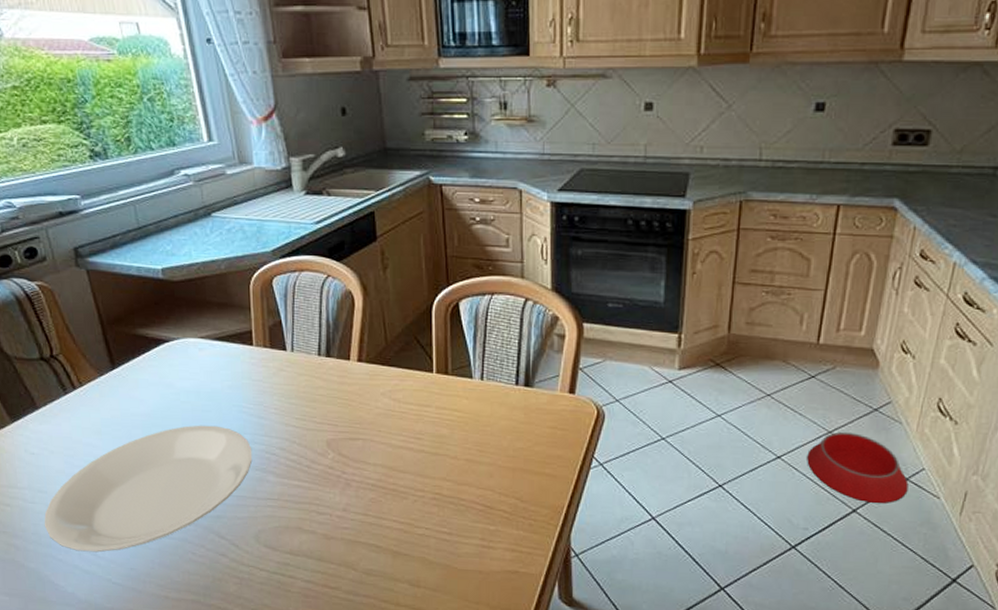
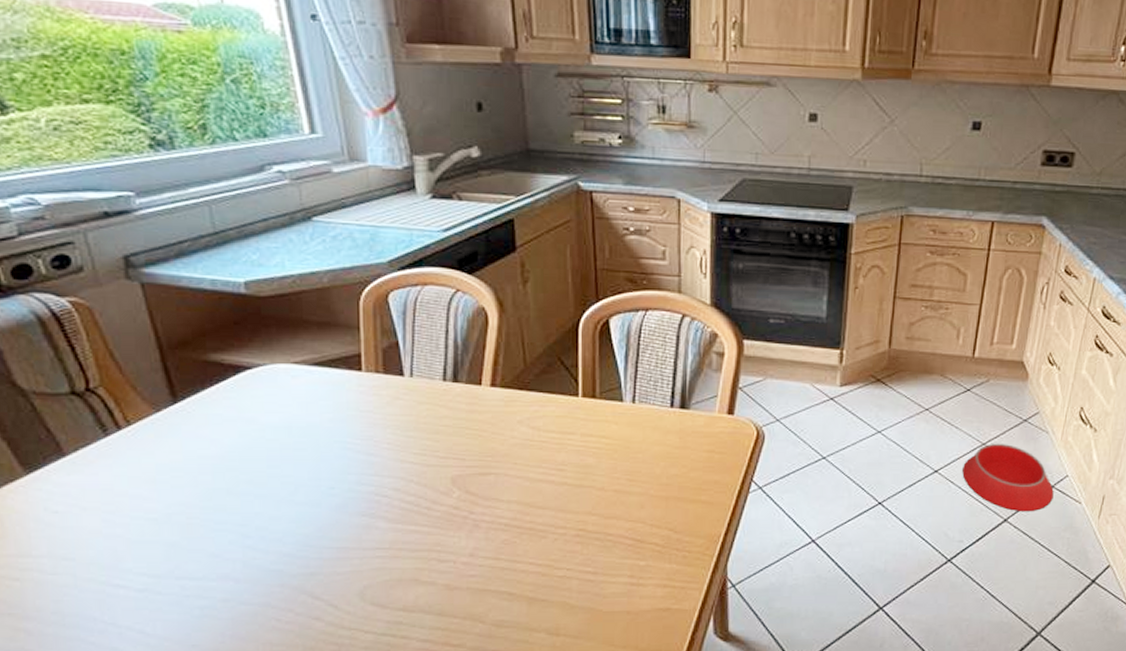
plate: present [44,425,253,553] -> none [69,466,358,630]

